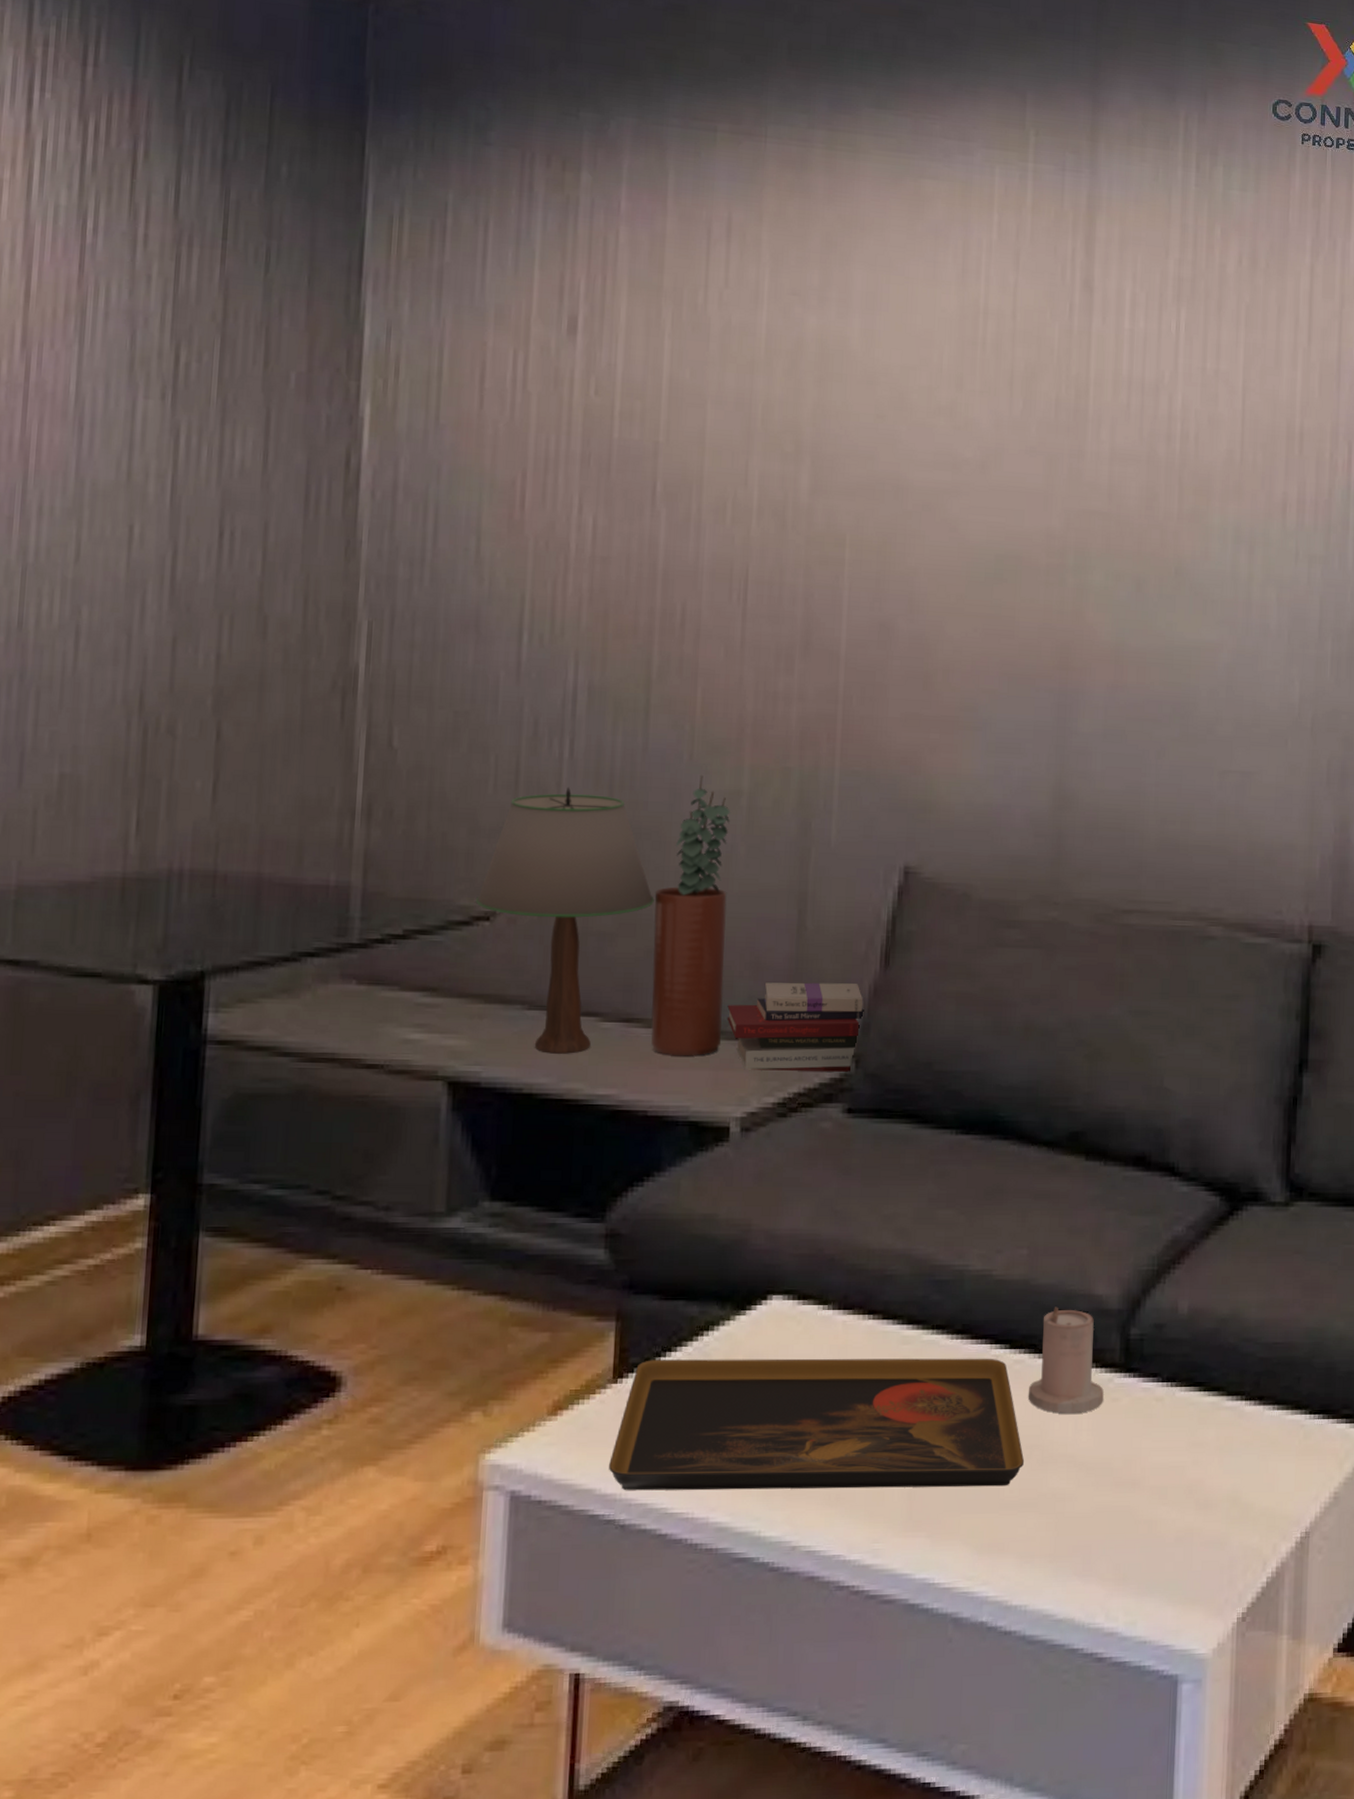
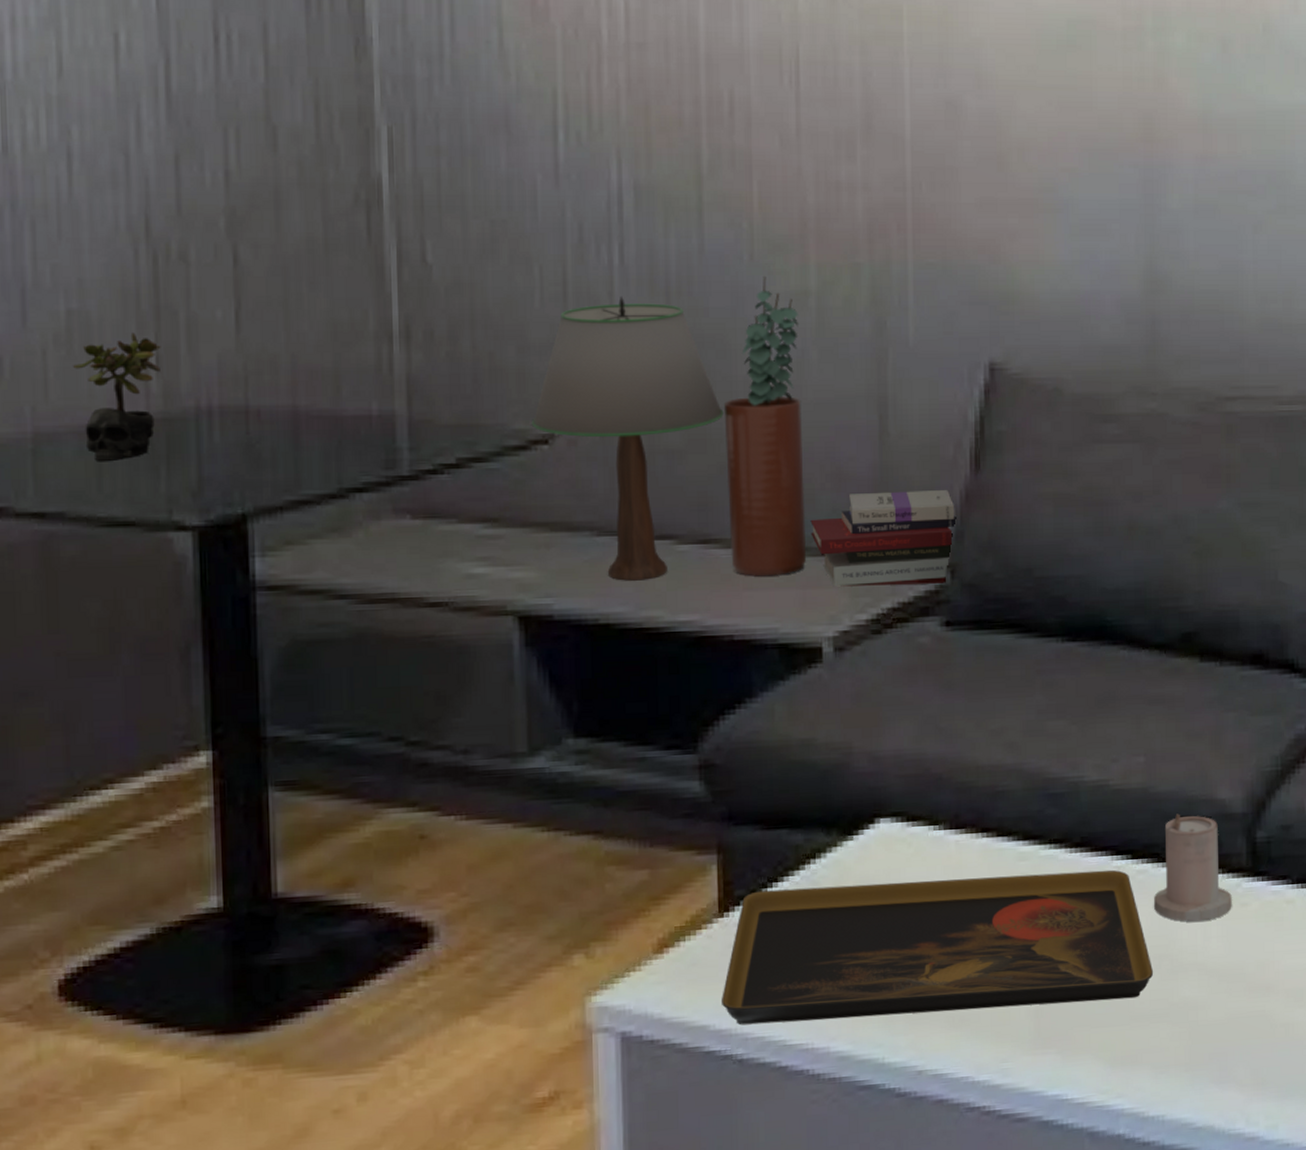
succulent plant: none [60,797,142,915] -> present [73,332,161,461]

